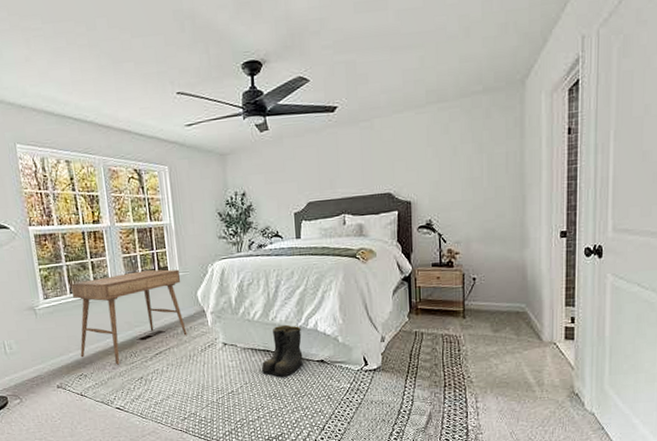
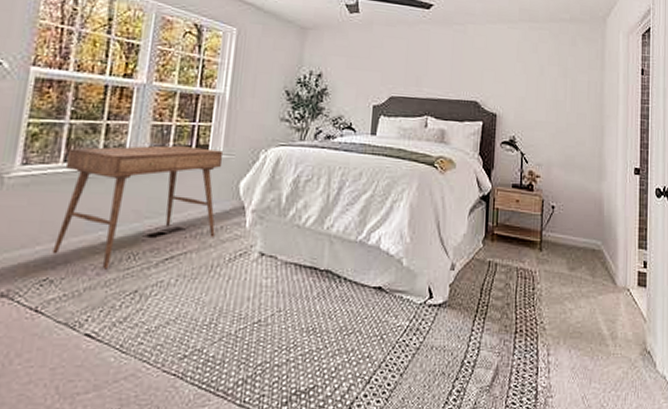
boots: present [261,325,303,376] -> none [302,237,361,304]

